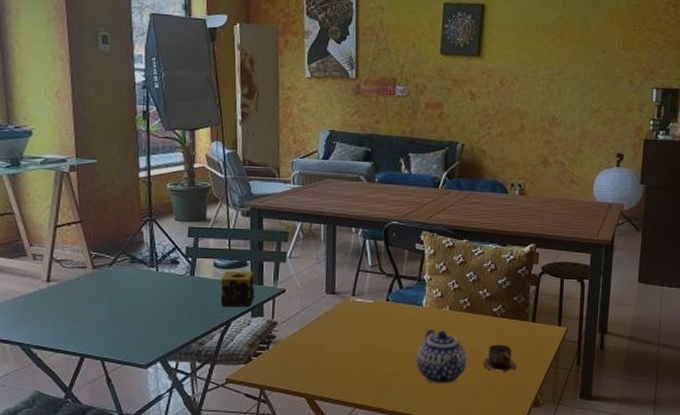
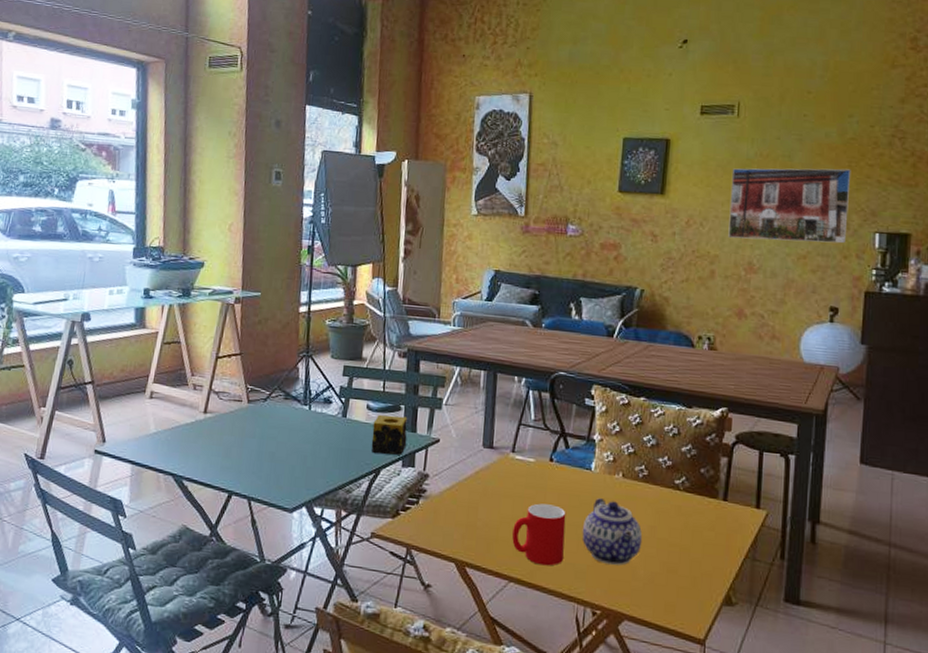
cup: none [356,338,402,391] -> present [512,503,566,566]
cup: present [482,344,517,372] -> none [661,523,704,559]
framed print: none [535,32,635,99] -> present [728,168,851,244]

